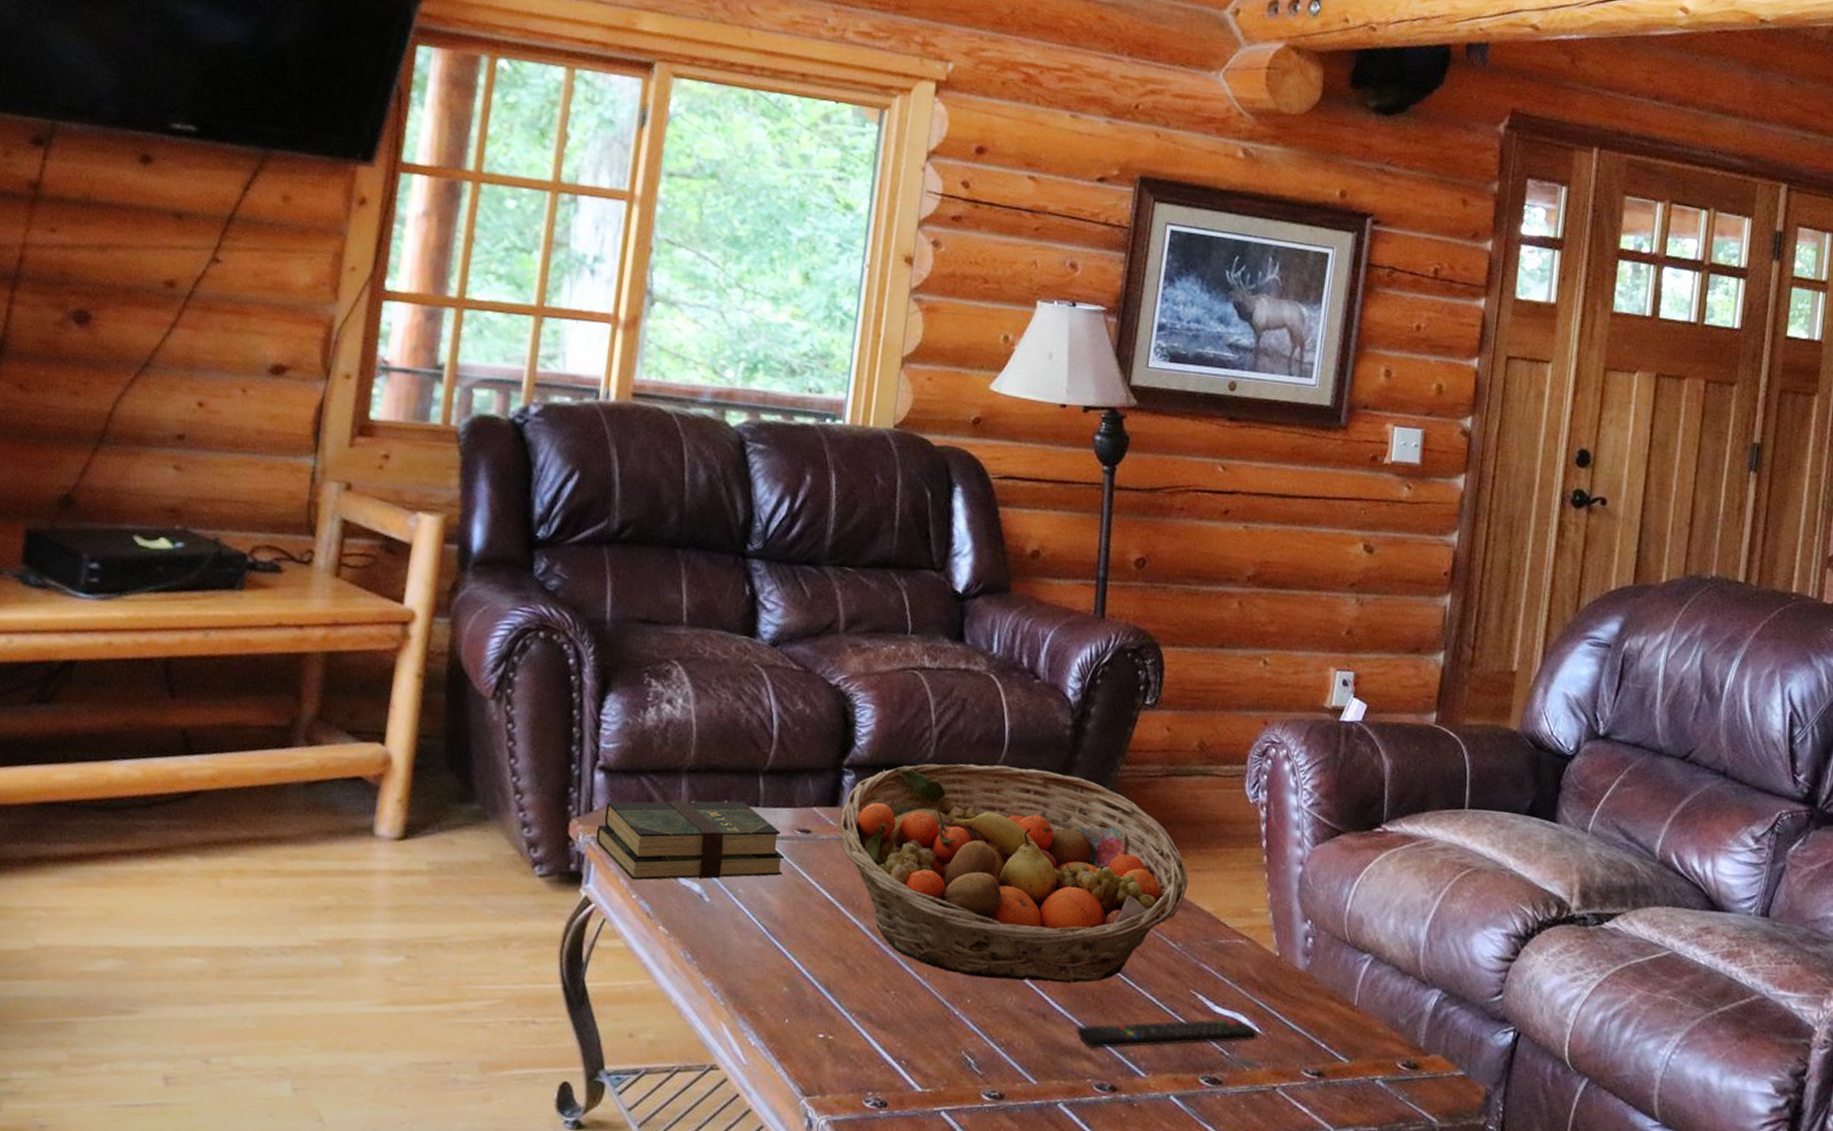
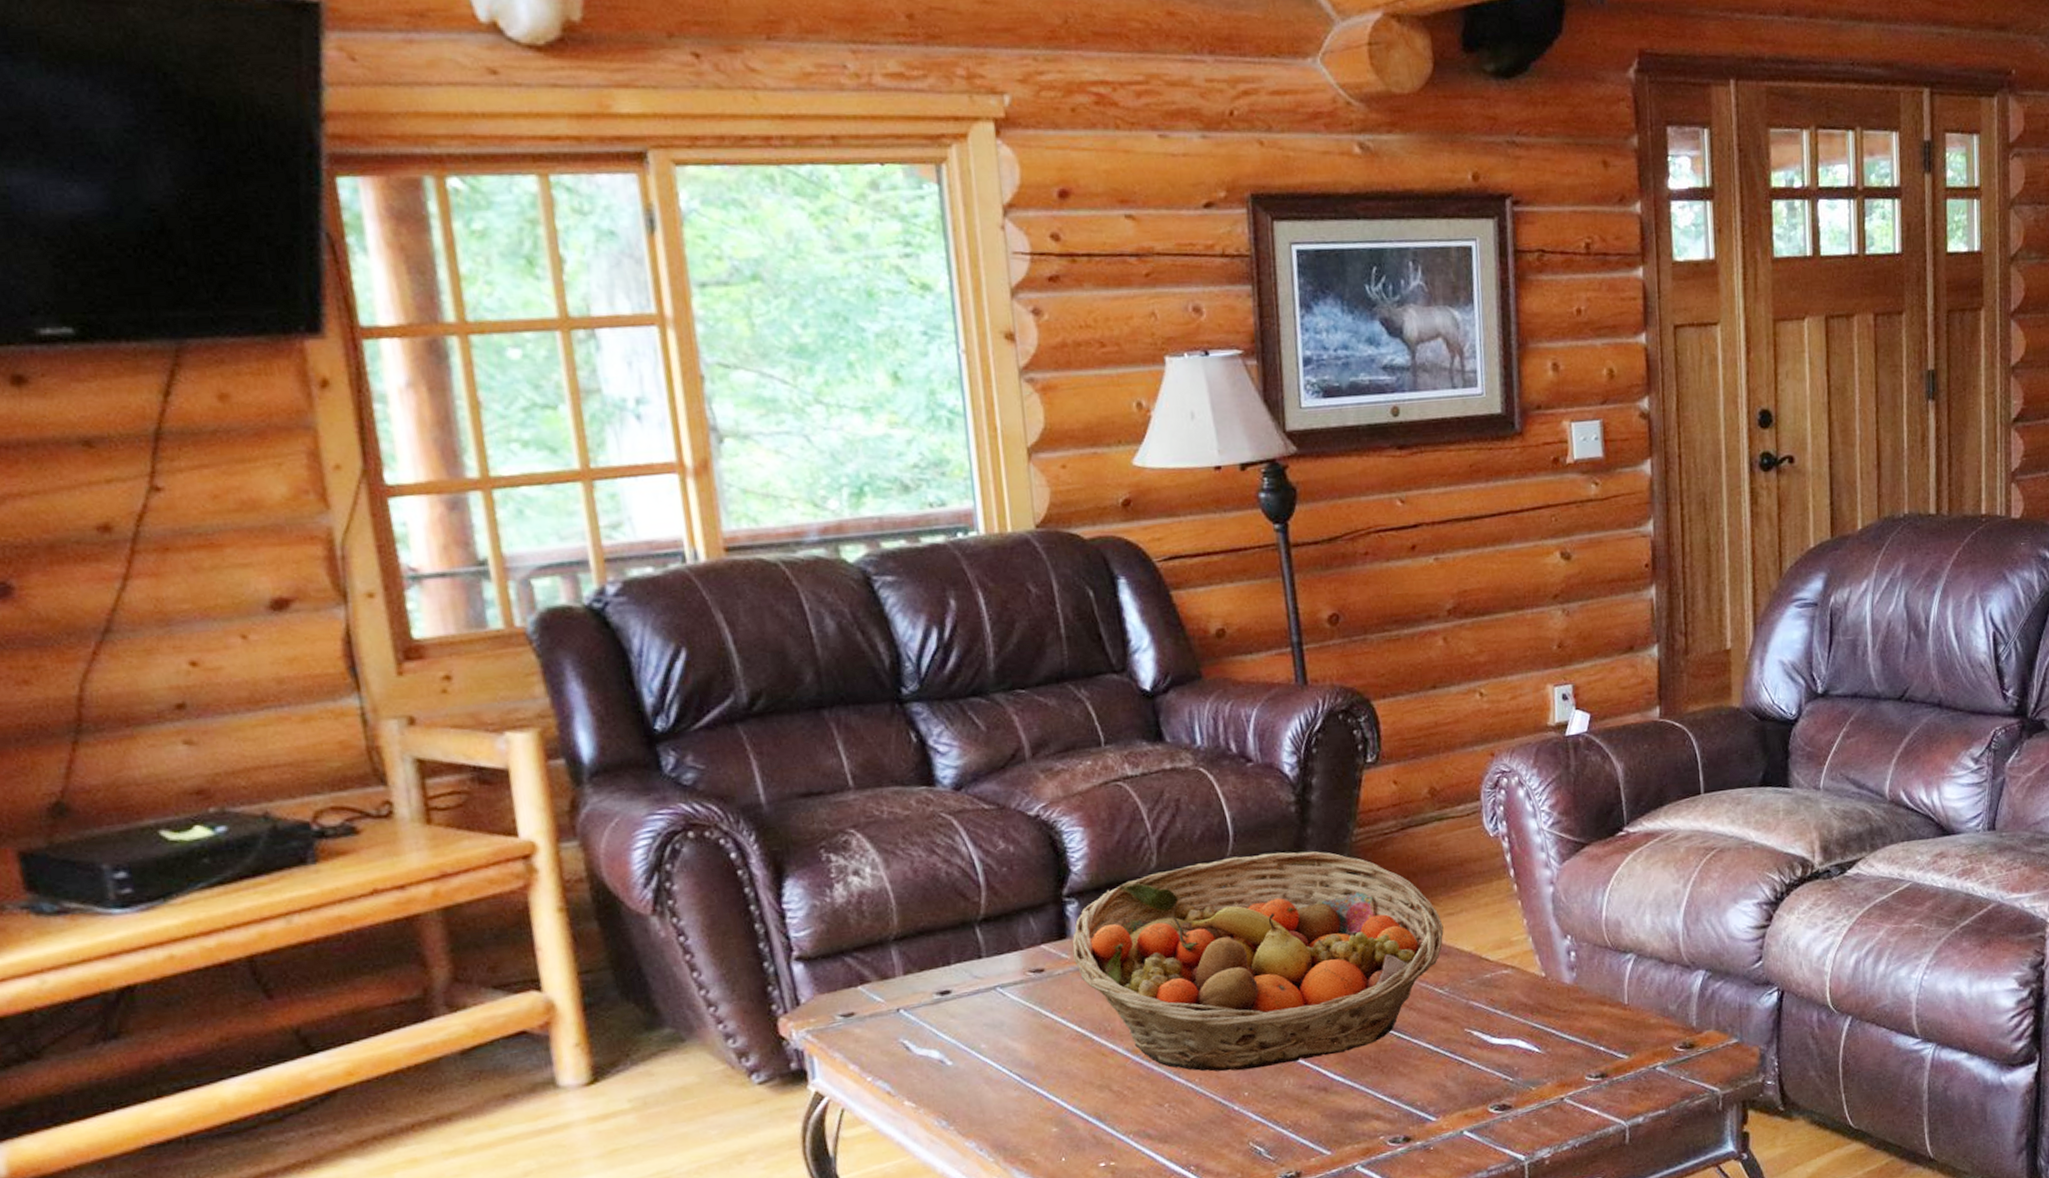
book: present [596,800,785,881] -> none [809,956,1025,1063]
remote control: present [1076,1019,1258,1049] -> none [1360,1045,1538,1108]

